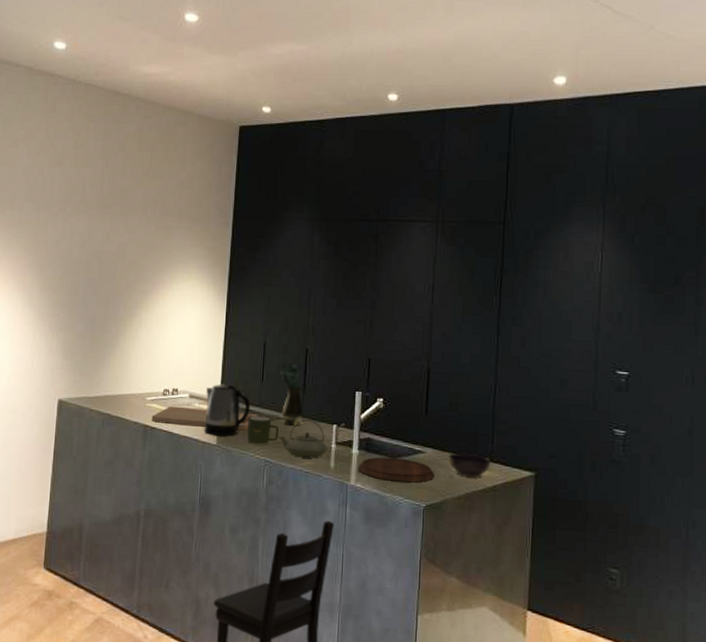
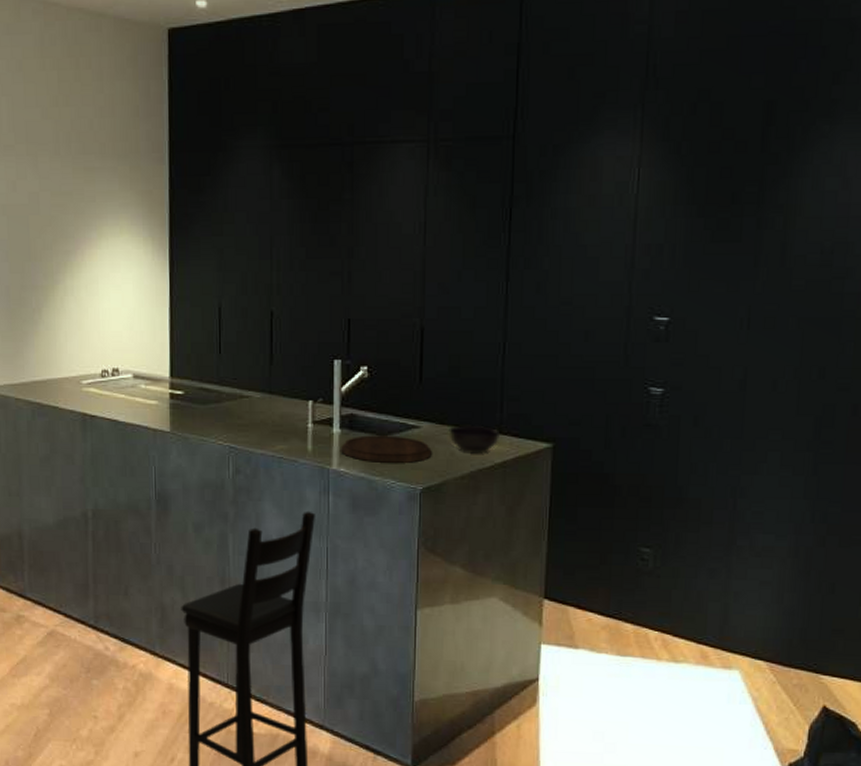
cutting board: present [151,406,259,431] -> none [90,389,219,414]
kettle: present [204,384,250,436] -> none [153,359,207,421]
mug: present [247,416,280,446] -> none [206,395,244,429]
teapot: present [279,420,329,459] -> none [244,397,305,441]
vase: present [280,362,304,426] -> none [241,329,273,404]

